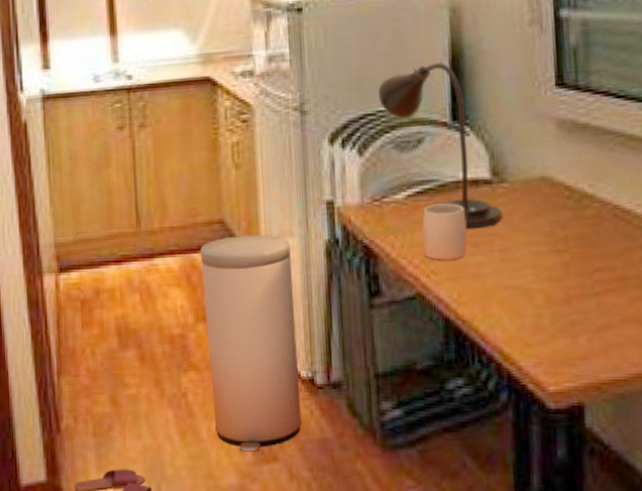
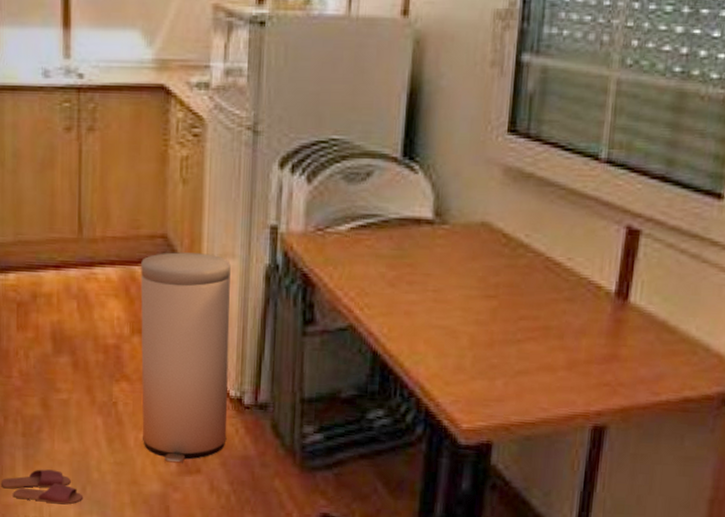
desk lamp: present [378,63,502,228] -> none [333,95,440,266]
mug: present [422,203,467,261] -> none [360,239,405,296]

